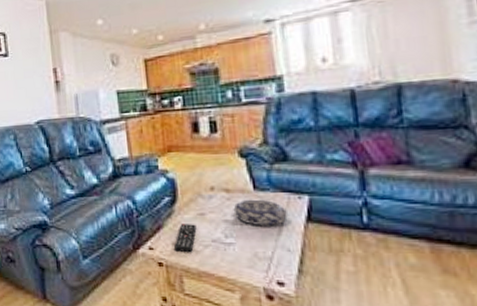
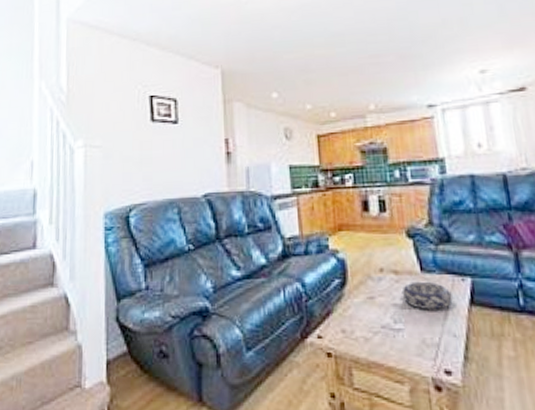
remote control: present [174,223,197,252] -> none [344,307,366,340]

